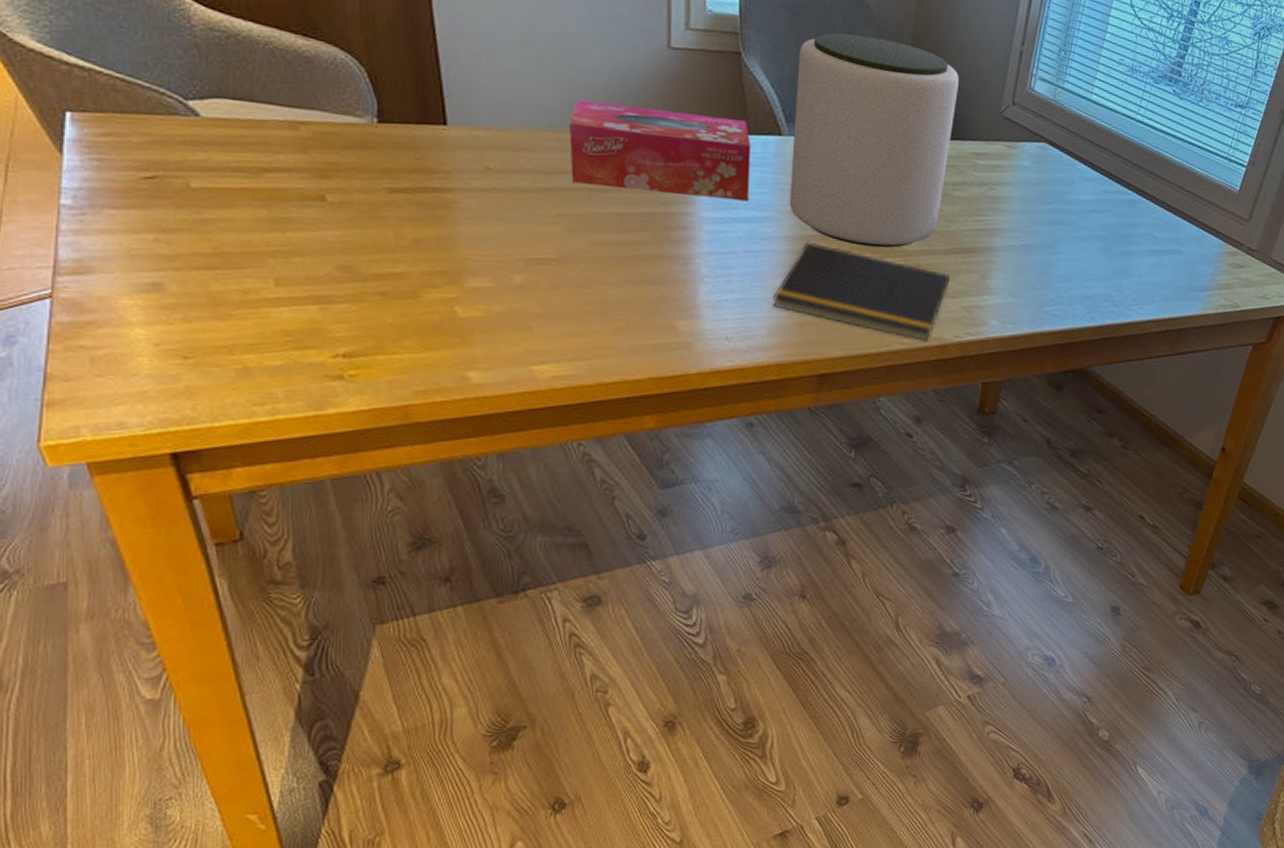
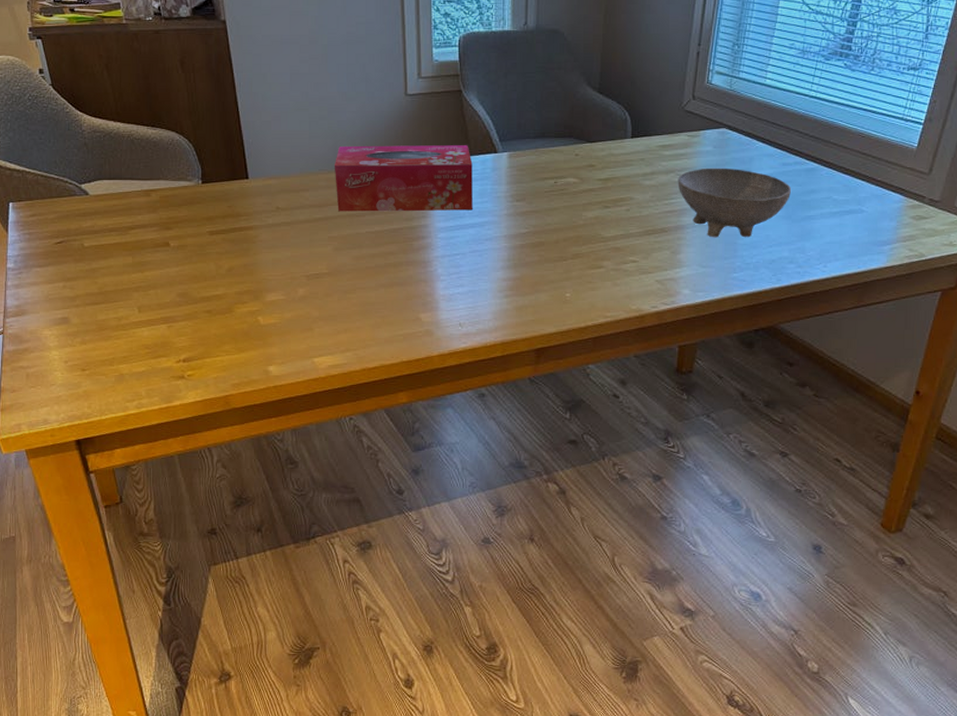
notepad: present [773,241,950,342] -> none [496,238,645,314]
plant pot: present [789,33,959,248] -> none [506,60,644,237]
bowl: none [990,184,1112,269] -> present [677,167,792,238]

